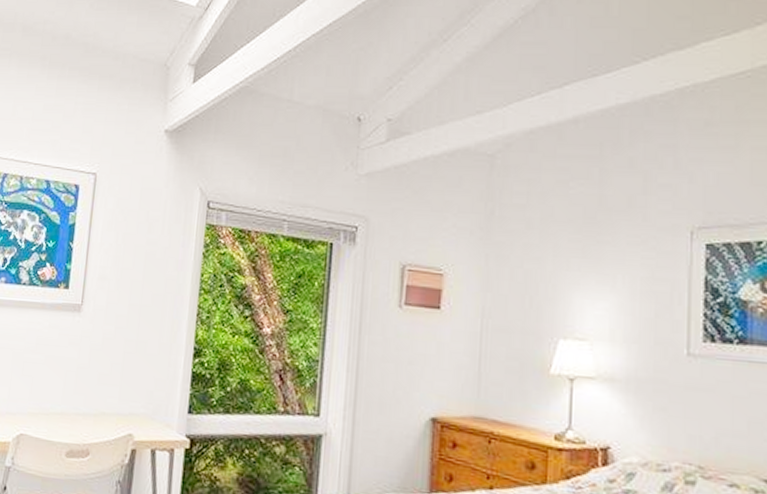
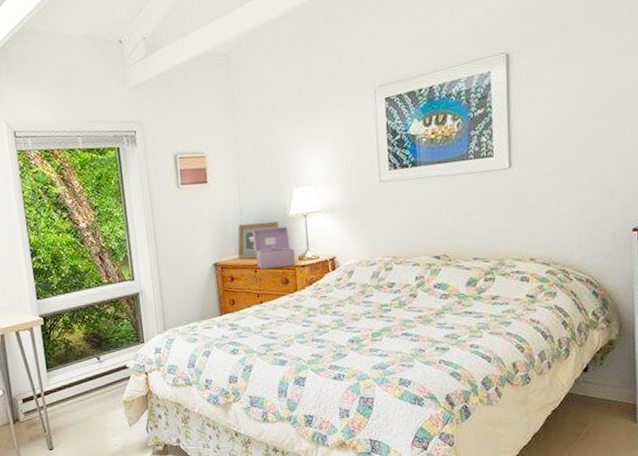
picture frame: none [467,373,531,424] -> present [238,221,278,259]
jewelry box: none [492,383,549,448] -> present [253,227,296,269]

